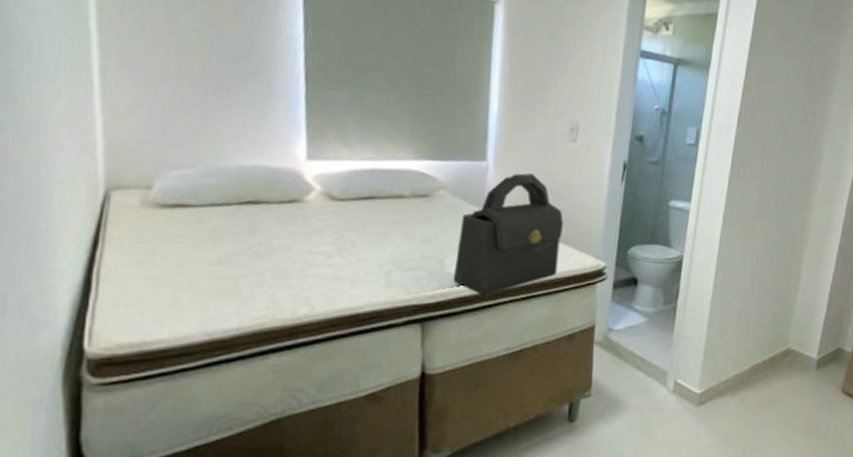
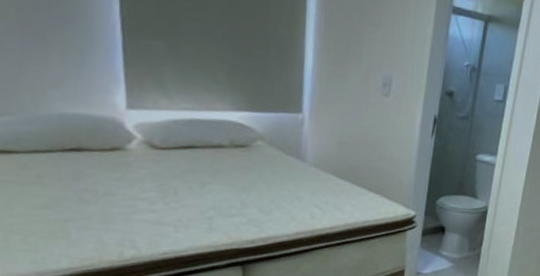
handbag: present [452,173,563,296] -> none [271,125,376,241]

